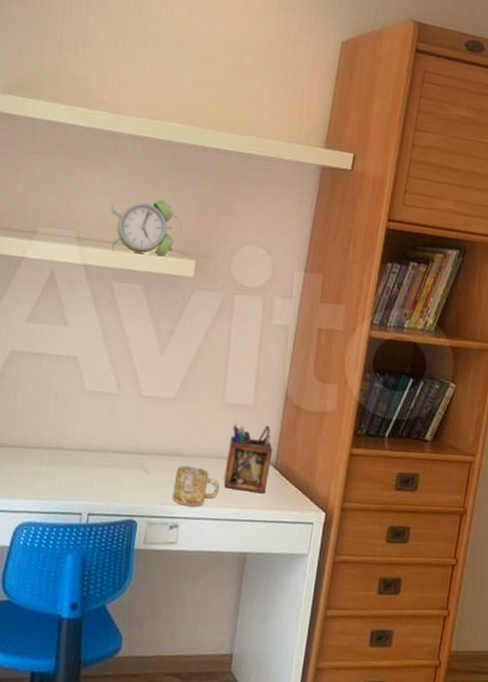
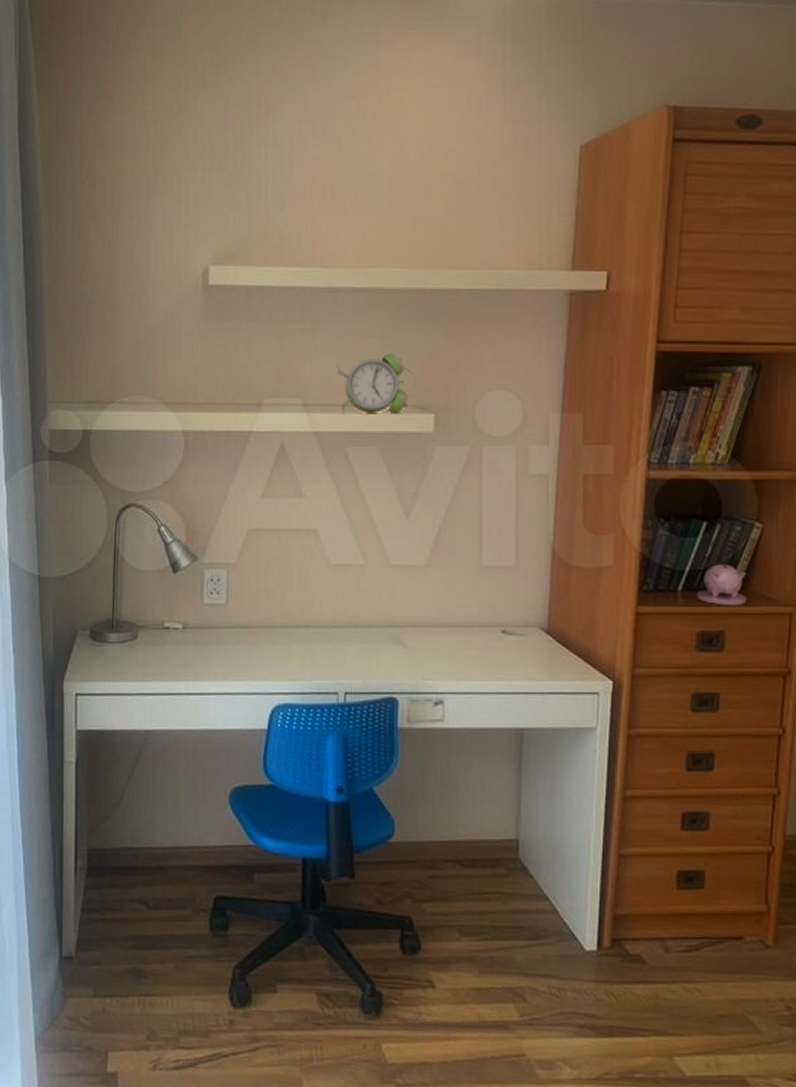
mug: present [172,465,220,507] -> none [434,636,485,680]
desk organizer: present [223,423,273,494] -> none [490,587,543,663]
piggy bank: none [399,416,439,453] -> present [696,564,747,606]

